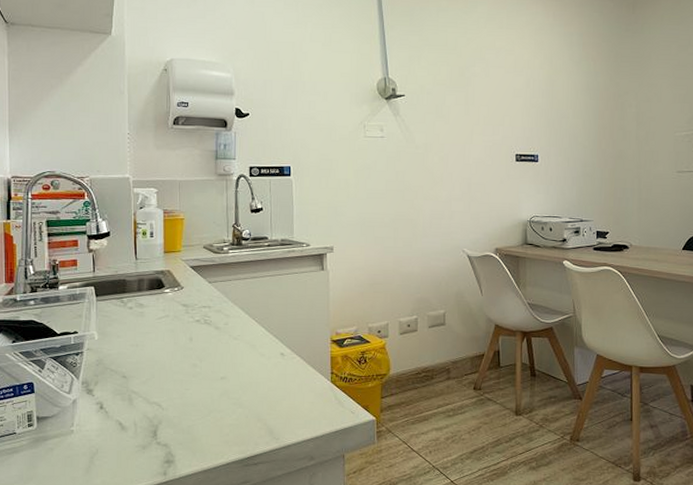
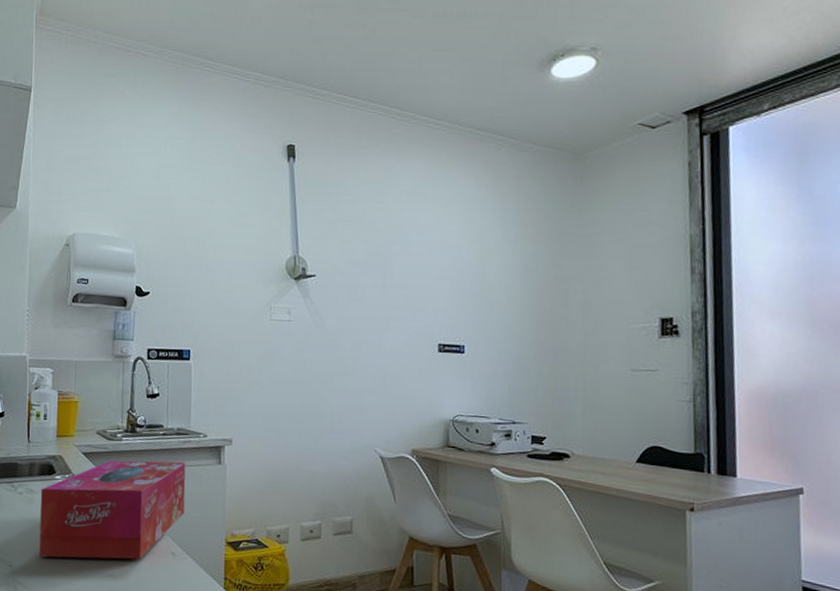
tissue box: none [150,270,292,366] -> present [38,460,186,560]

